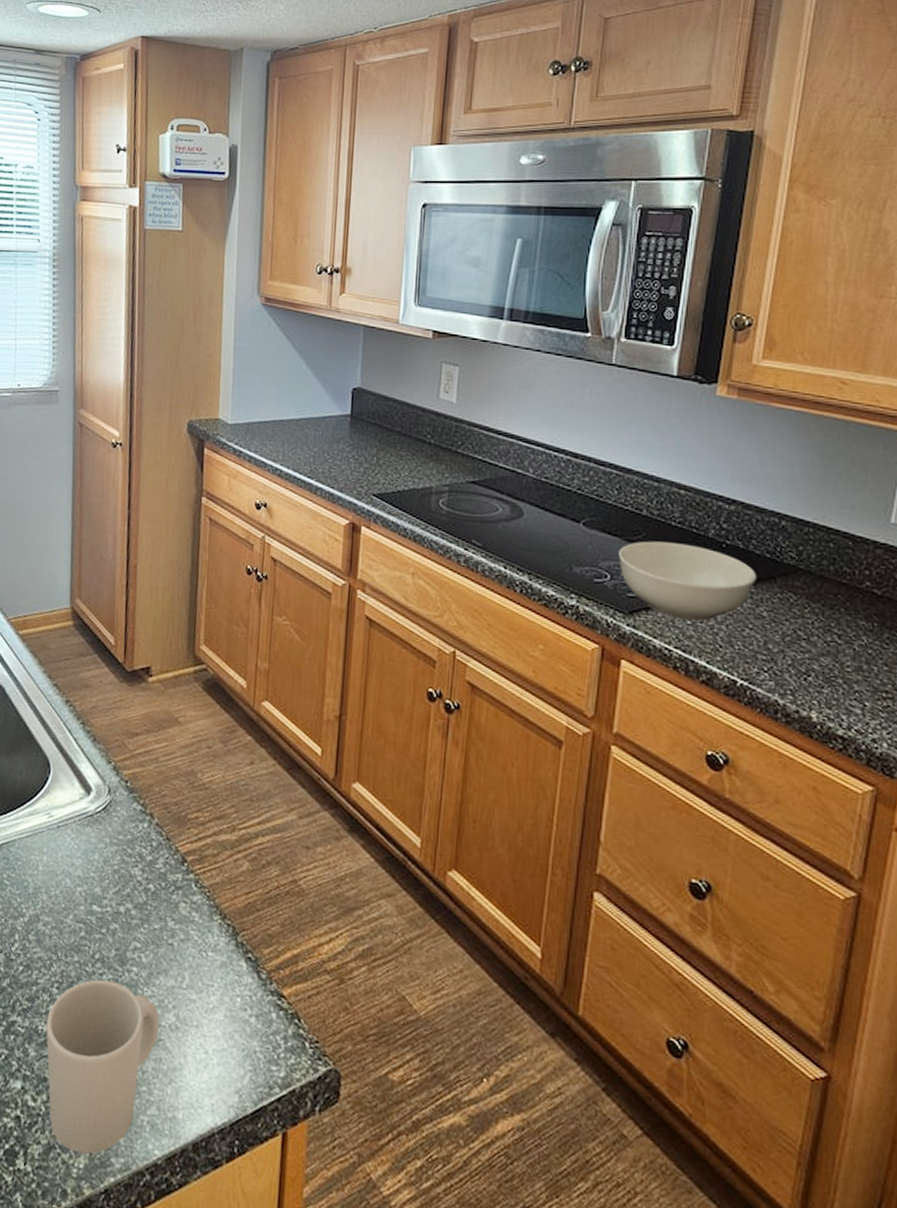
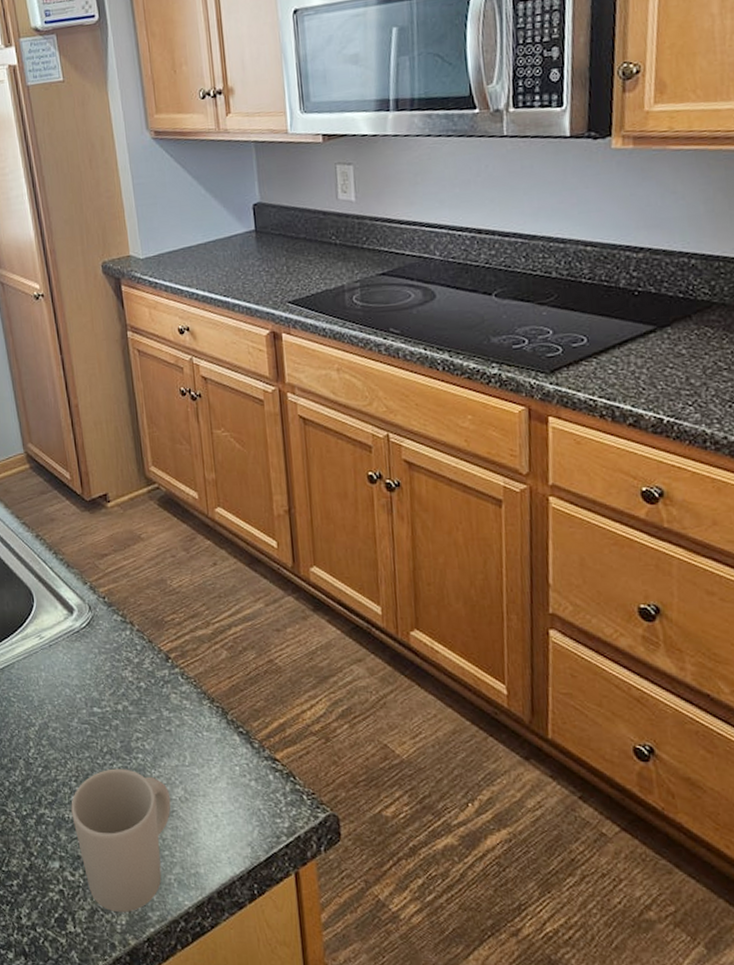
bowl: present [617,541,758,622] -> none [532,297,673,370]

